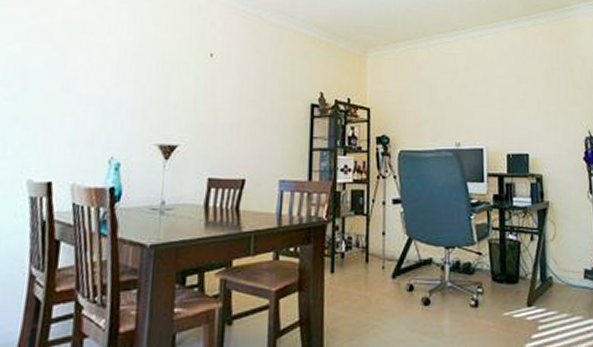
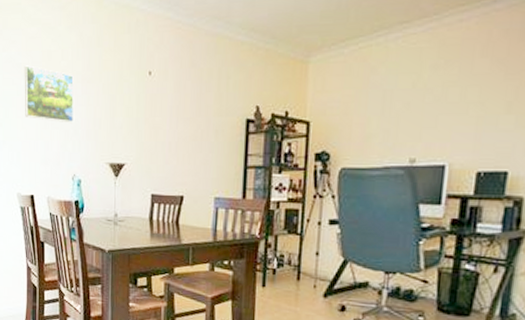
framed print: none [51,36,121,101] -> present [24,65,75,124]

